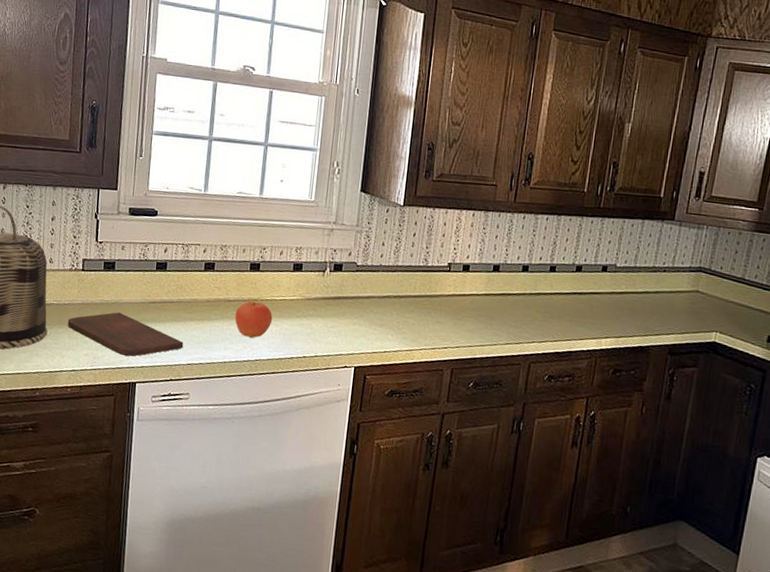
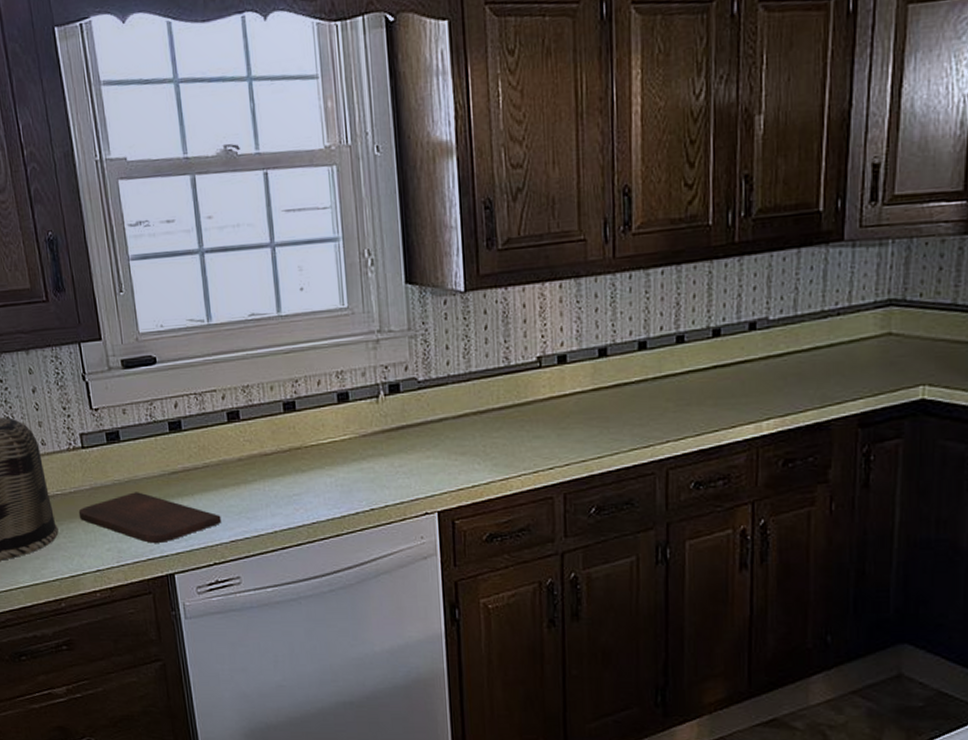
fruit: present [234,301,273,338] -> none [276,451,324,496]

